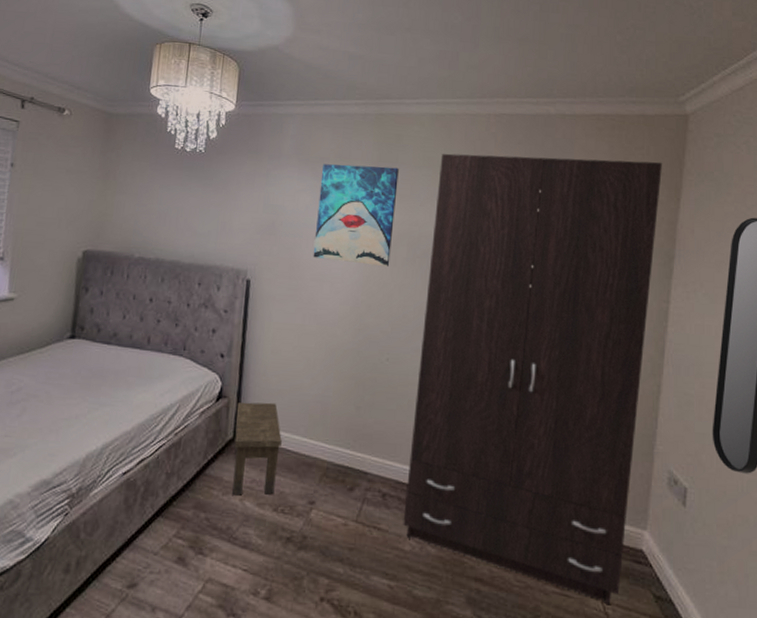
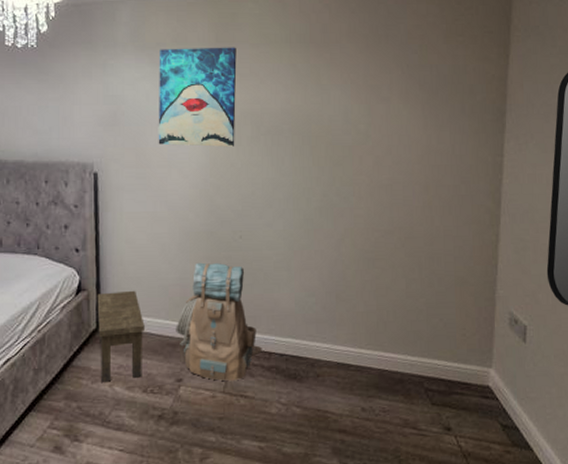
backpack: none [313,381,400,511] -> present [176,262,262,382]
wardrobe: present [403,153,663,606] -> none [268,20,492,439]

